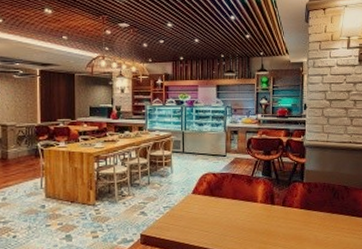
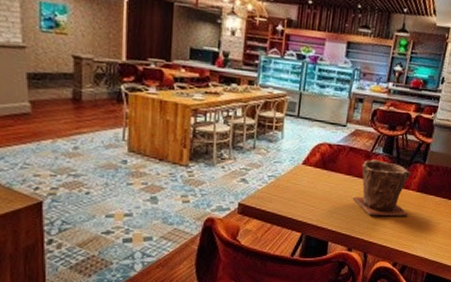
plant pot: none [242,182,297,236] -> present [353,158,411,216]

